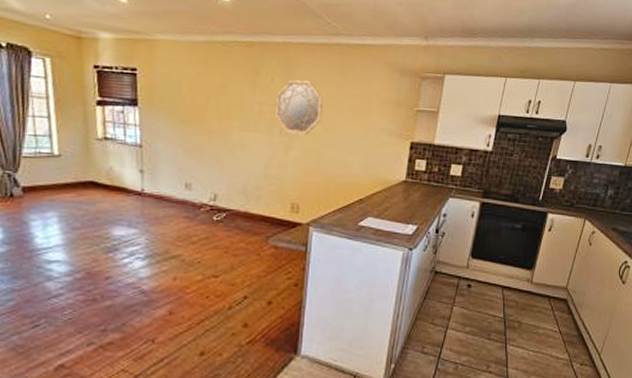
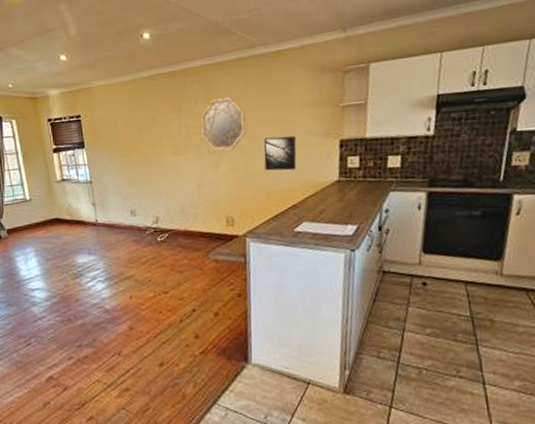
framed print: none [336,128,370,165] -> present [264,135,297,171]

